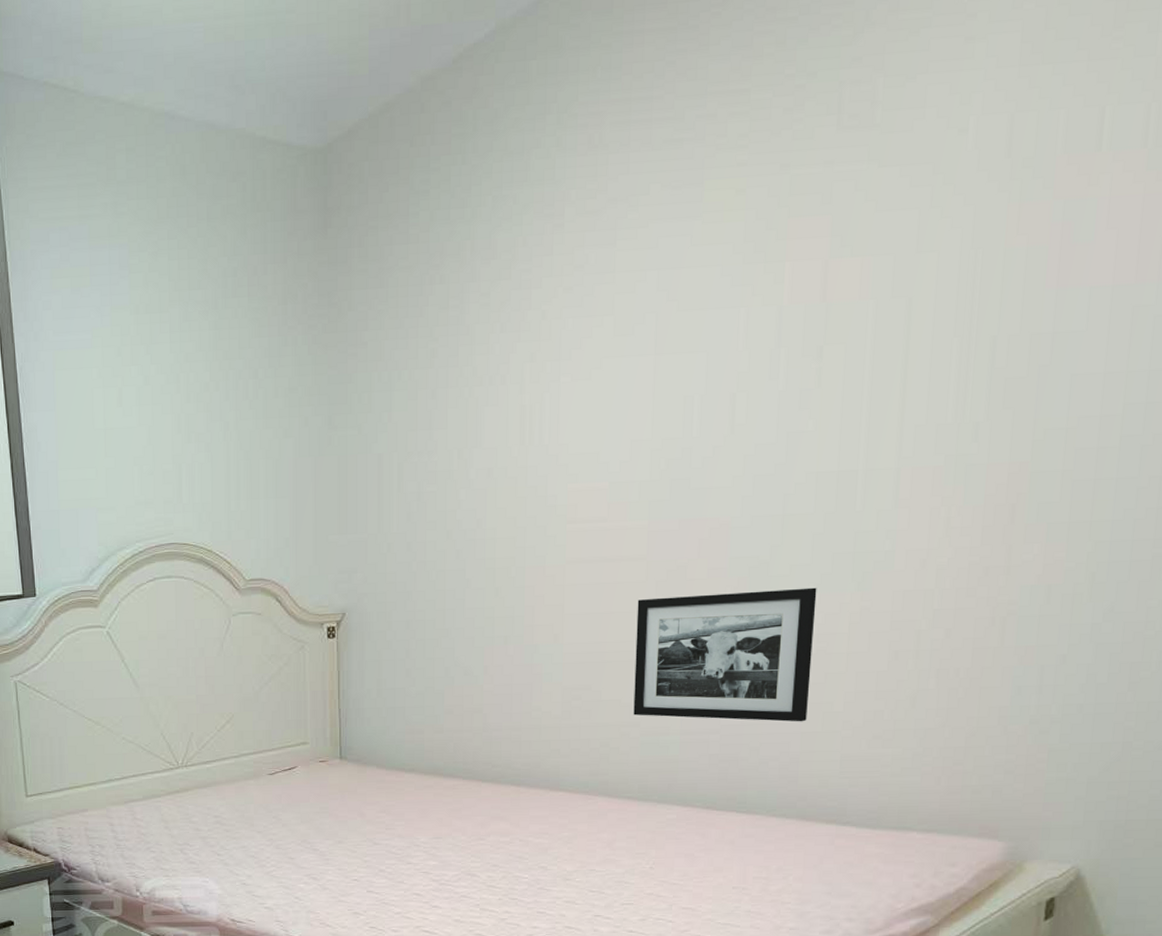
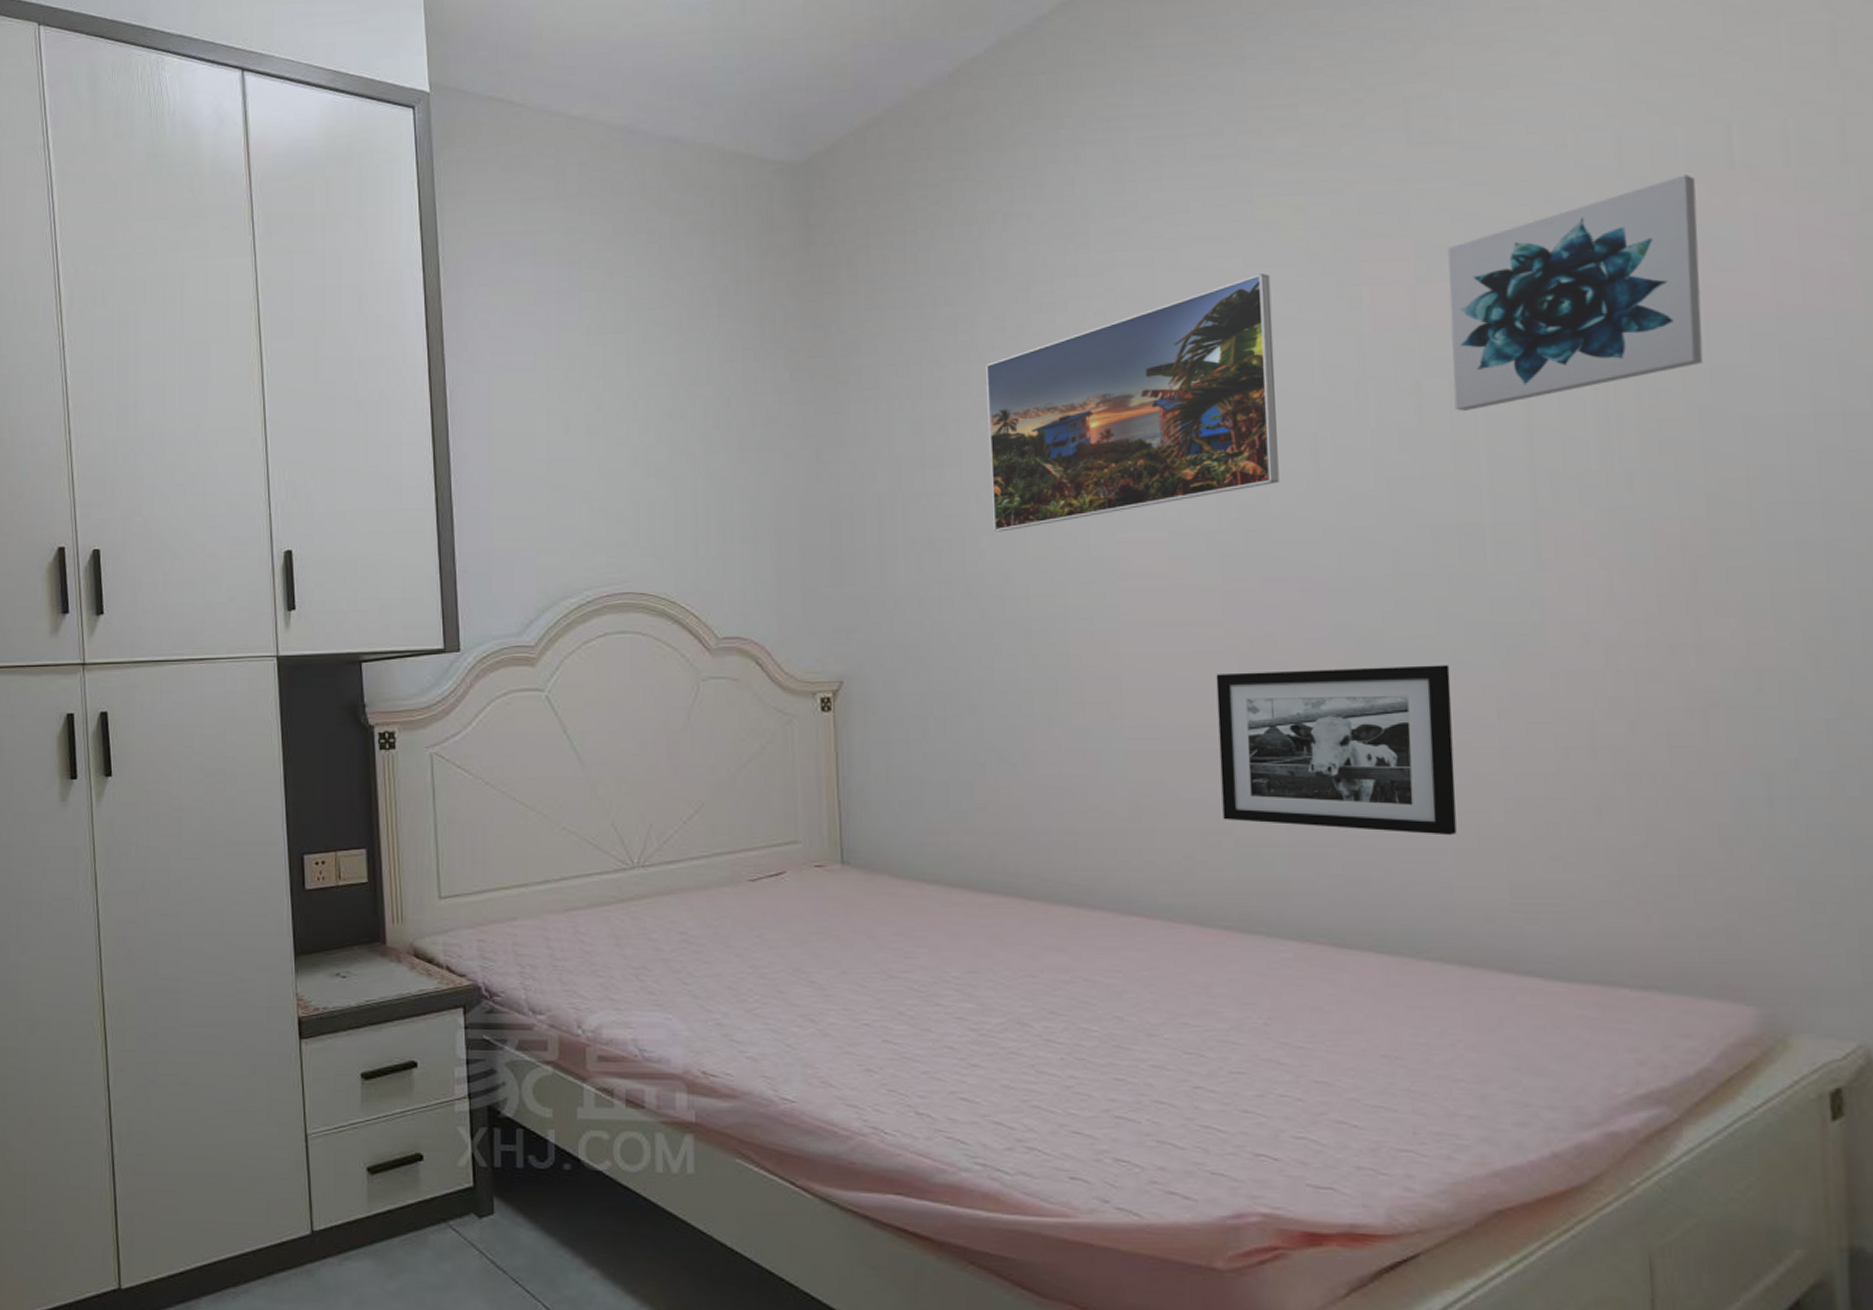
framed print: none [470,251,711,485] -> present [985,273,1279,532]
wall art: none [847,156,1069,373] -> present [1448,174,1704,411]

